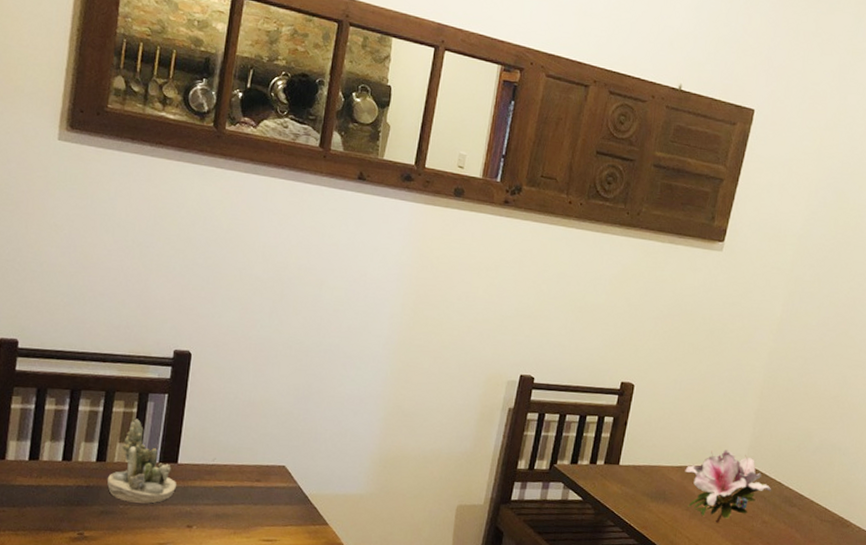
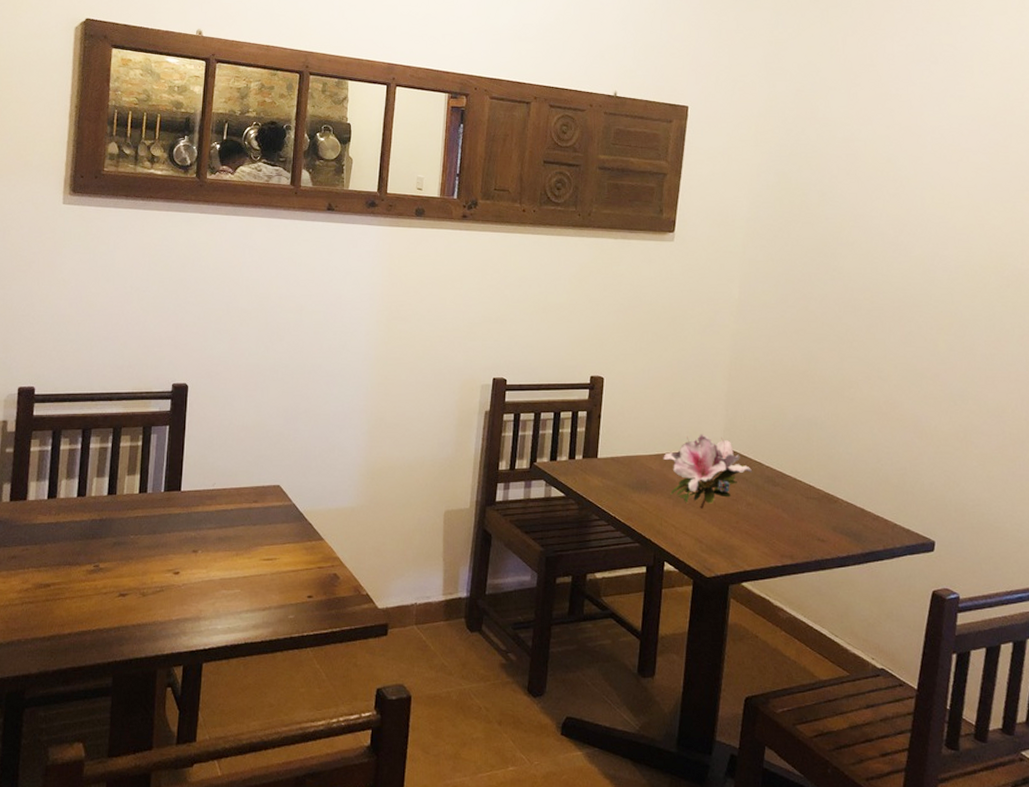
succulent planter: present [107,419,176,504] -> none [118,451,181,532]

